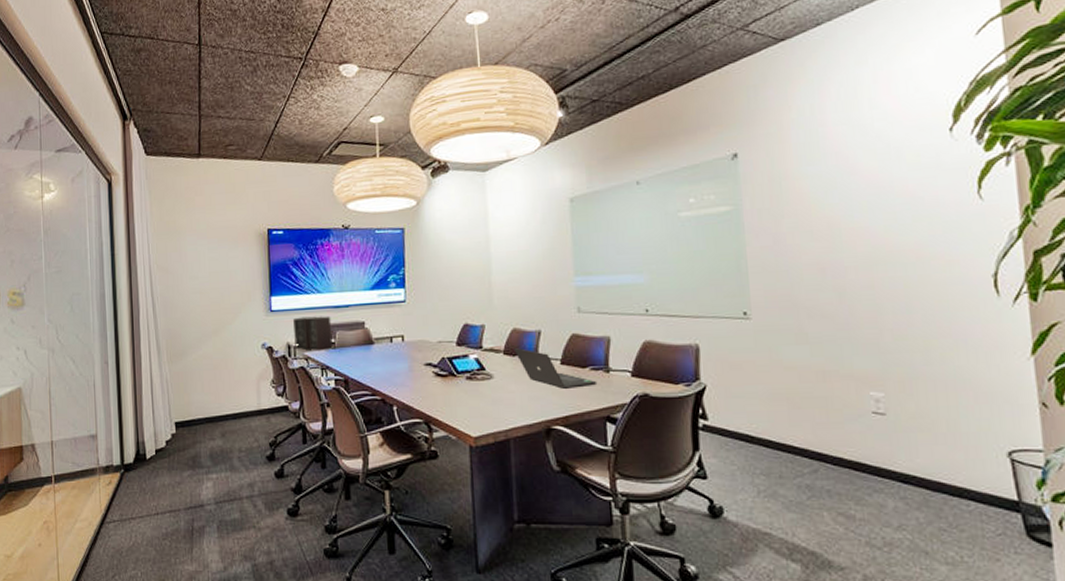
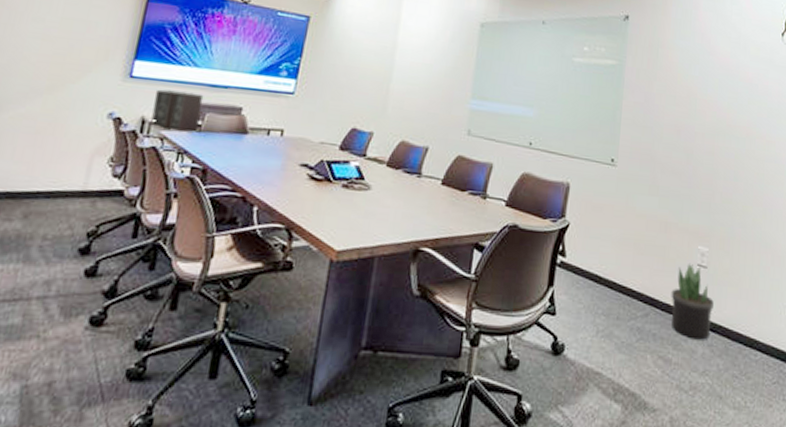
laptop: present [514,348,598,389] -> none [398,161,473,211]
planter: none [842,411,902,493] -> present [671,263,714,340]

